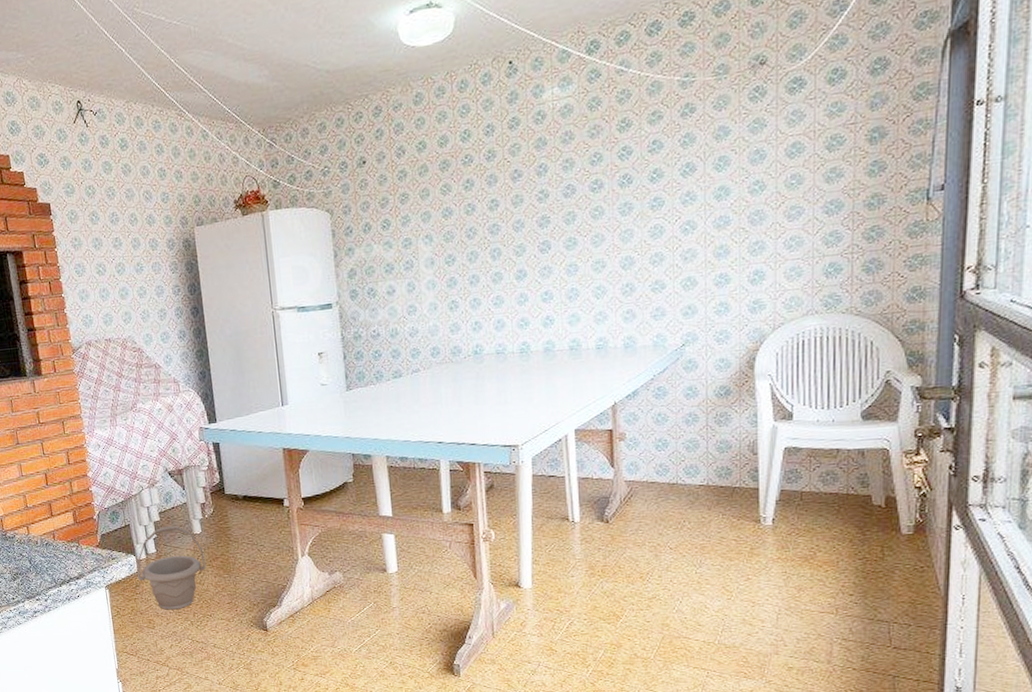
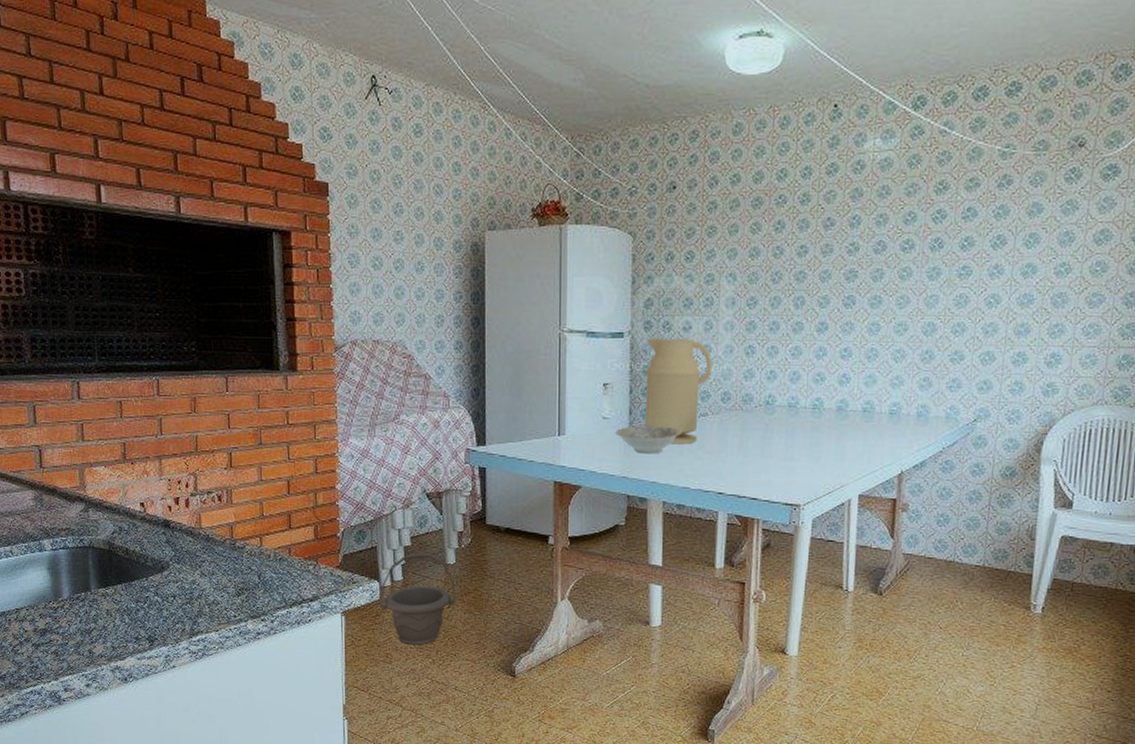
bowl: none [334,385,398,414] -> present [615,424,683,454]
water jug: none [354,302,419,402] -> present [644,337,713,445]

